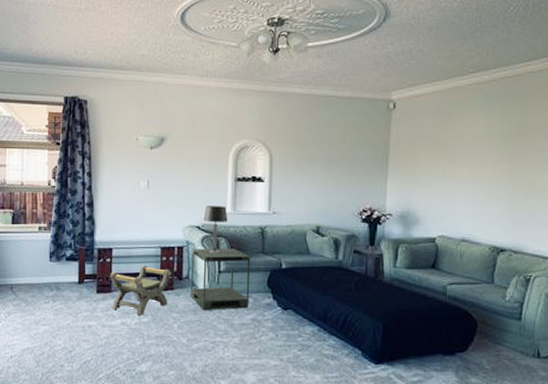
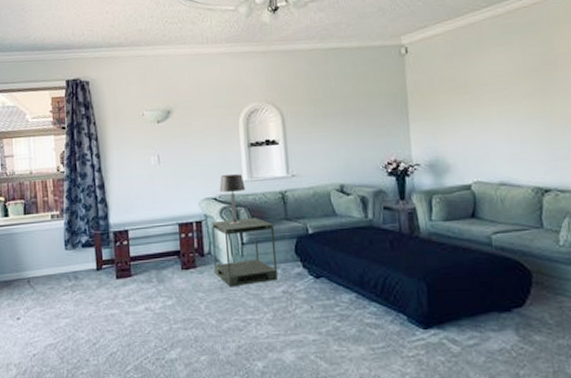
stool: present [110,265,172,316] -> none [128,244,193,299]

